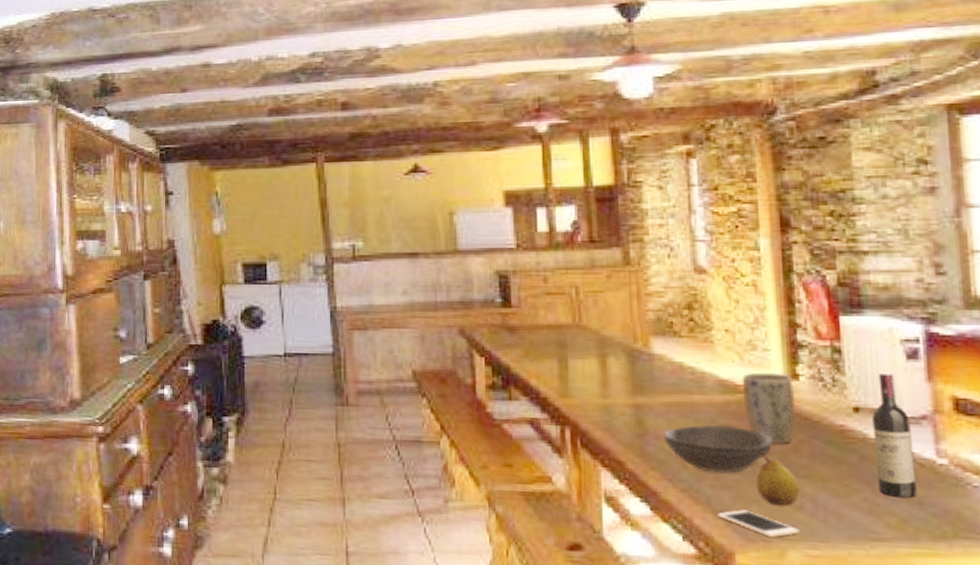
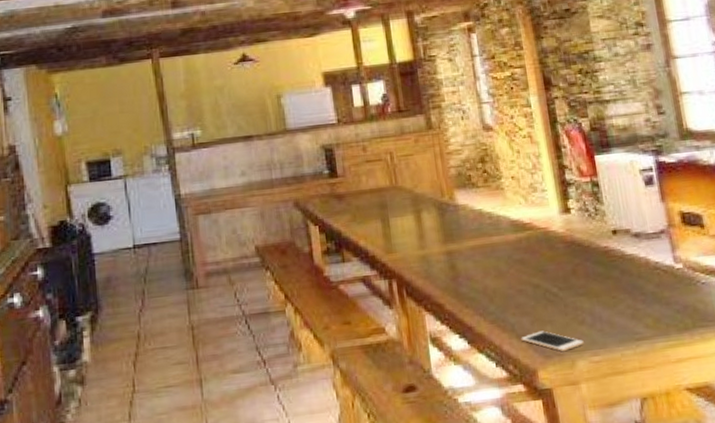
bowl: present [664,425,774,474] -> none [472,259,558,303]
plant pot: present [741,372,796,444] -> none [528,208,572,270]
fruit: present [756,453,801,505] -> none [547,279,581,322]
wine bottle: present [872,372,918,498] -> none [626,198,665,301]

